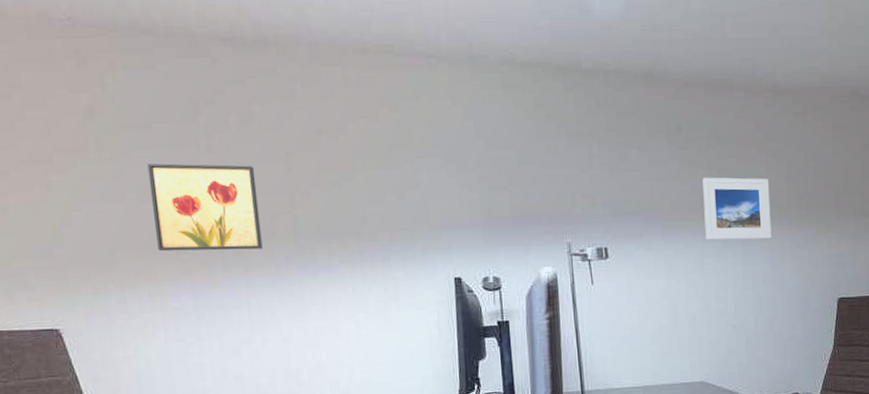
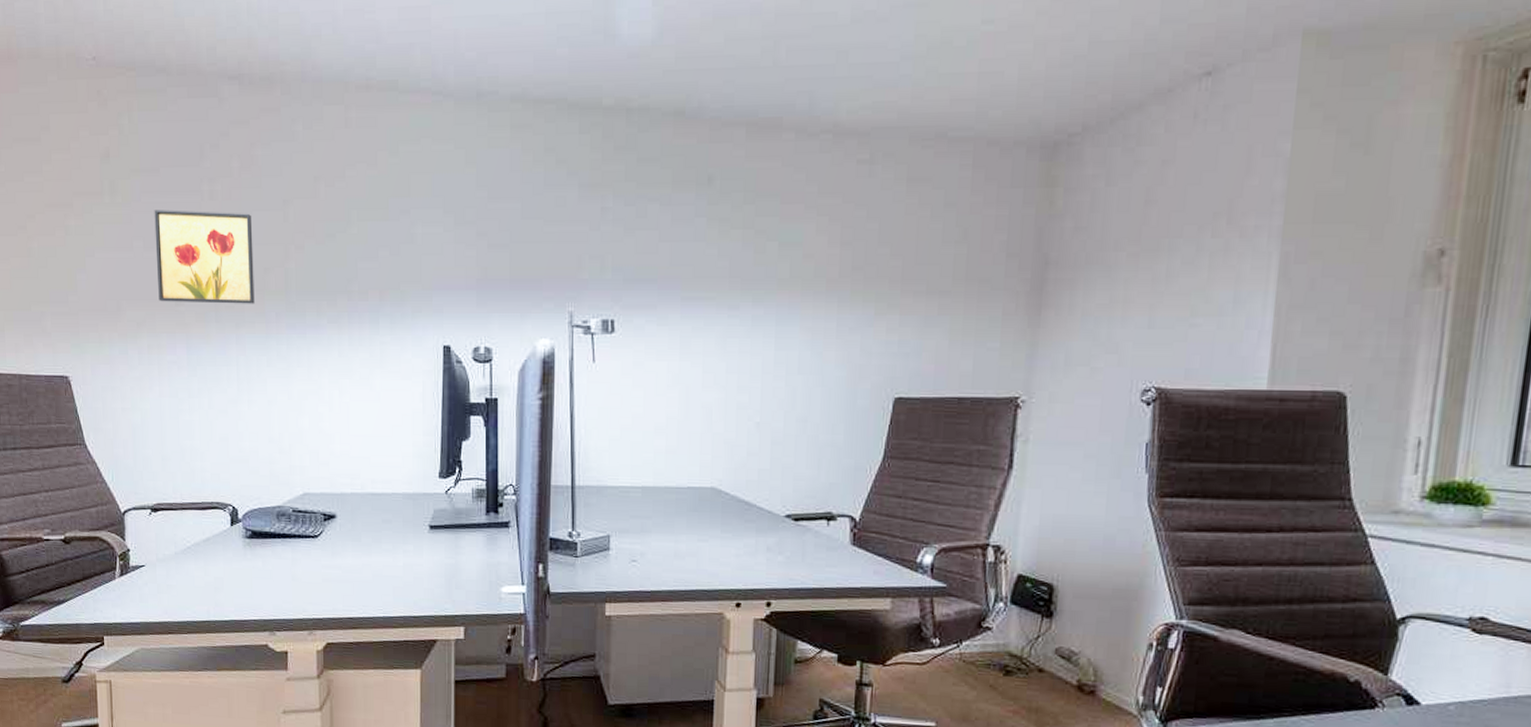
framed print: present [702,177,772,240] -> none [732,239,818,318]

